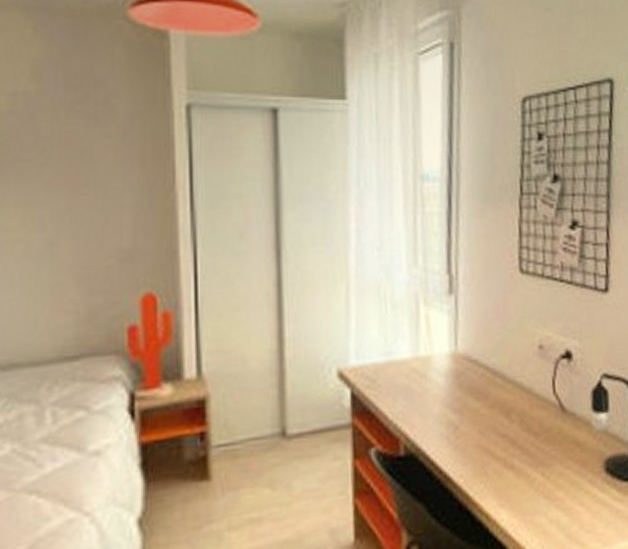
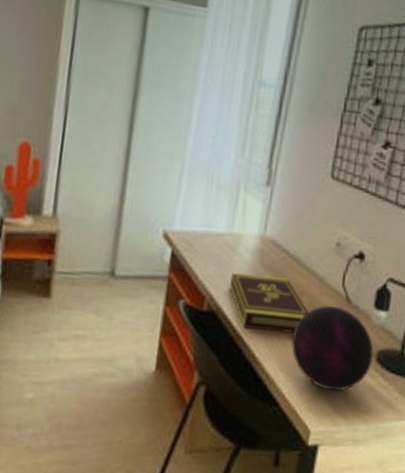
book: none [425,397,522,466] -> present [229,272,309,333]
decorative orb: none [507,417,602,518] -> present [291,305,374,391]

